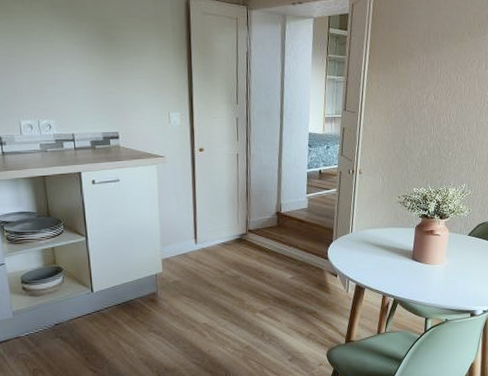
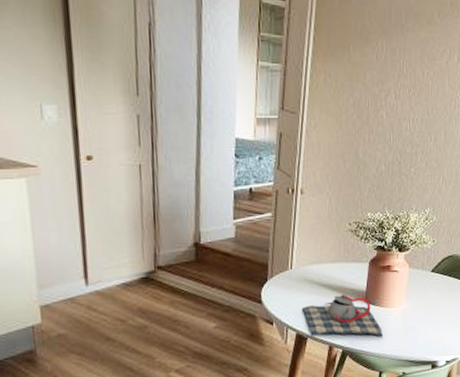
teapot: none [361,253,428,288] -> present [303,294,384,337]

